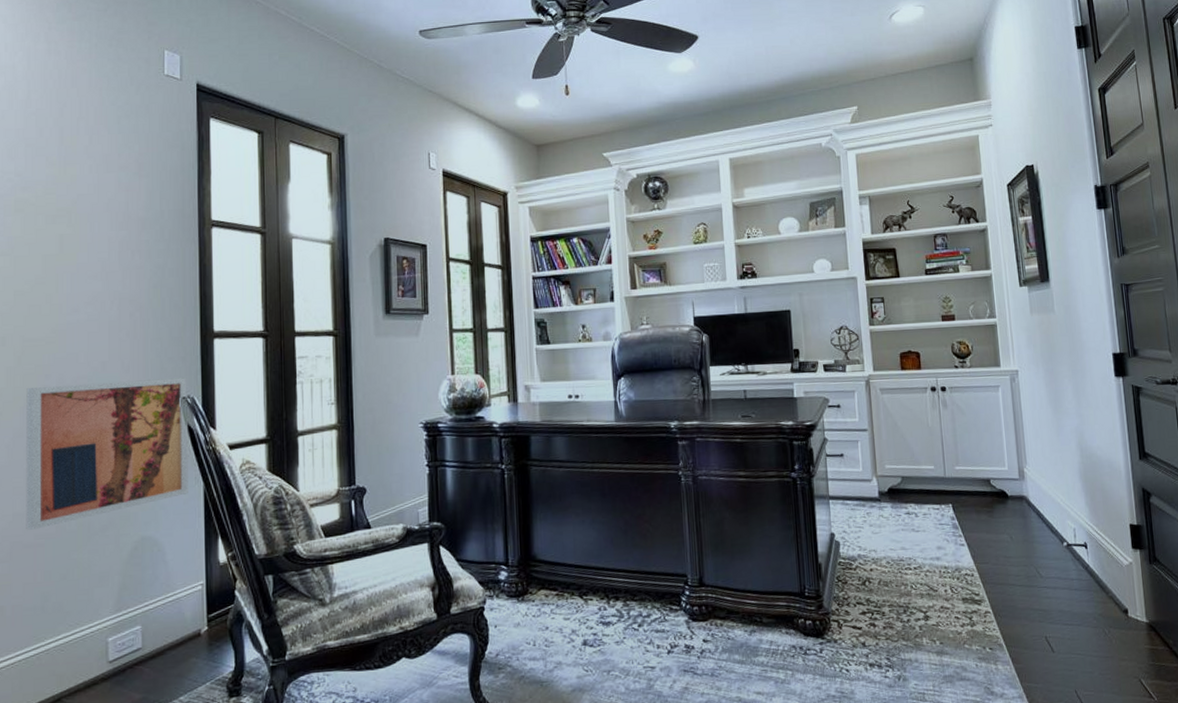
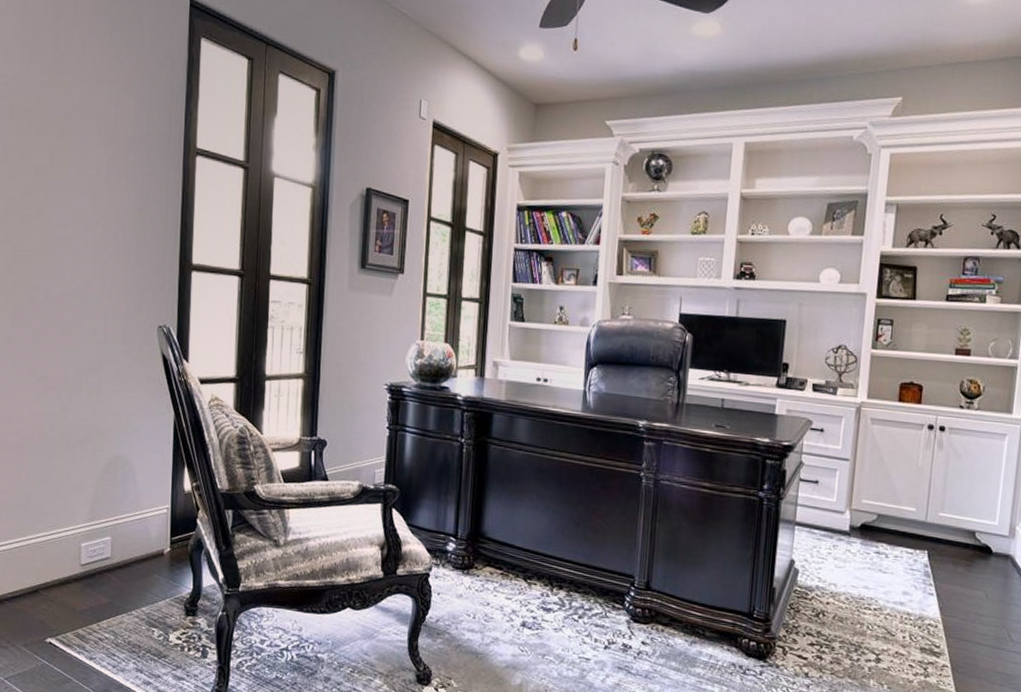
wall art: present [26,377,188,530] -> none [12,297,164,433]

